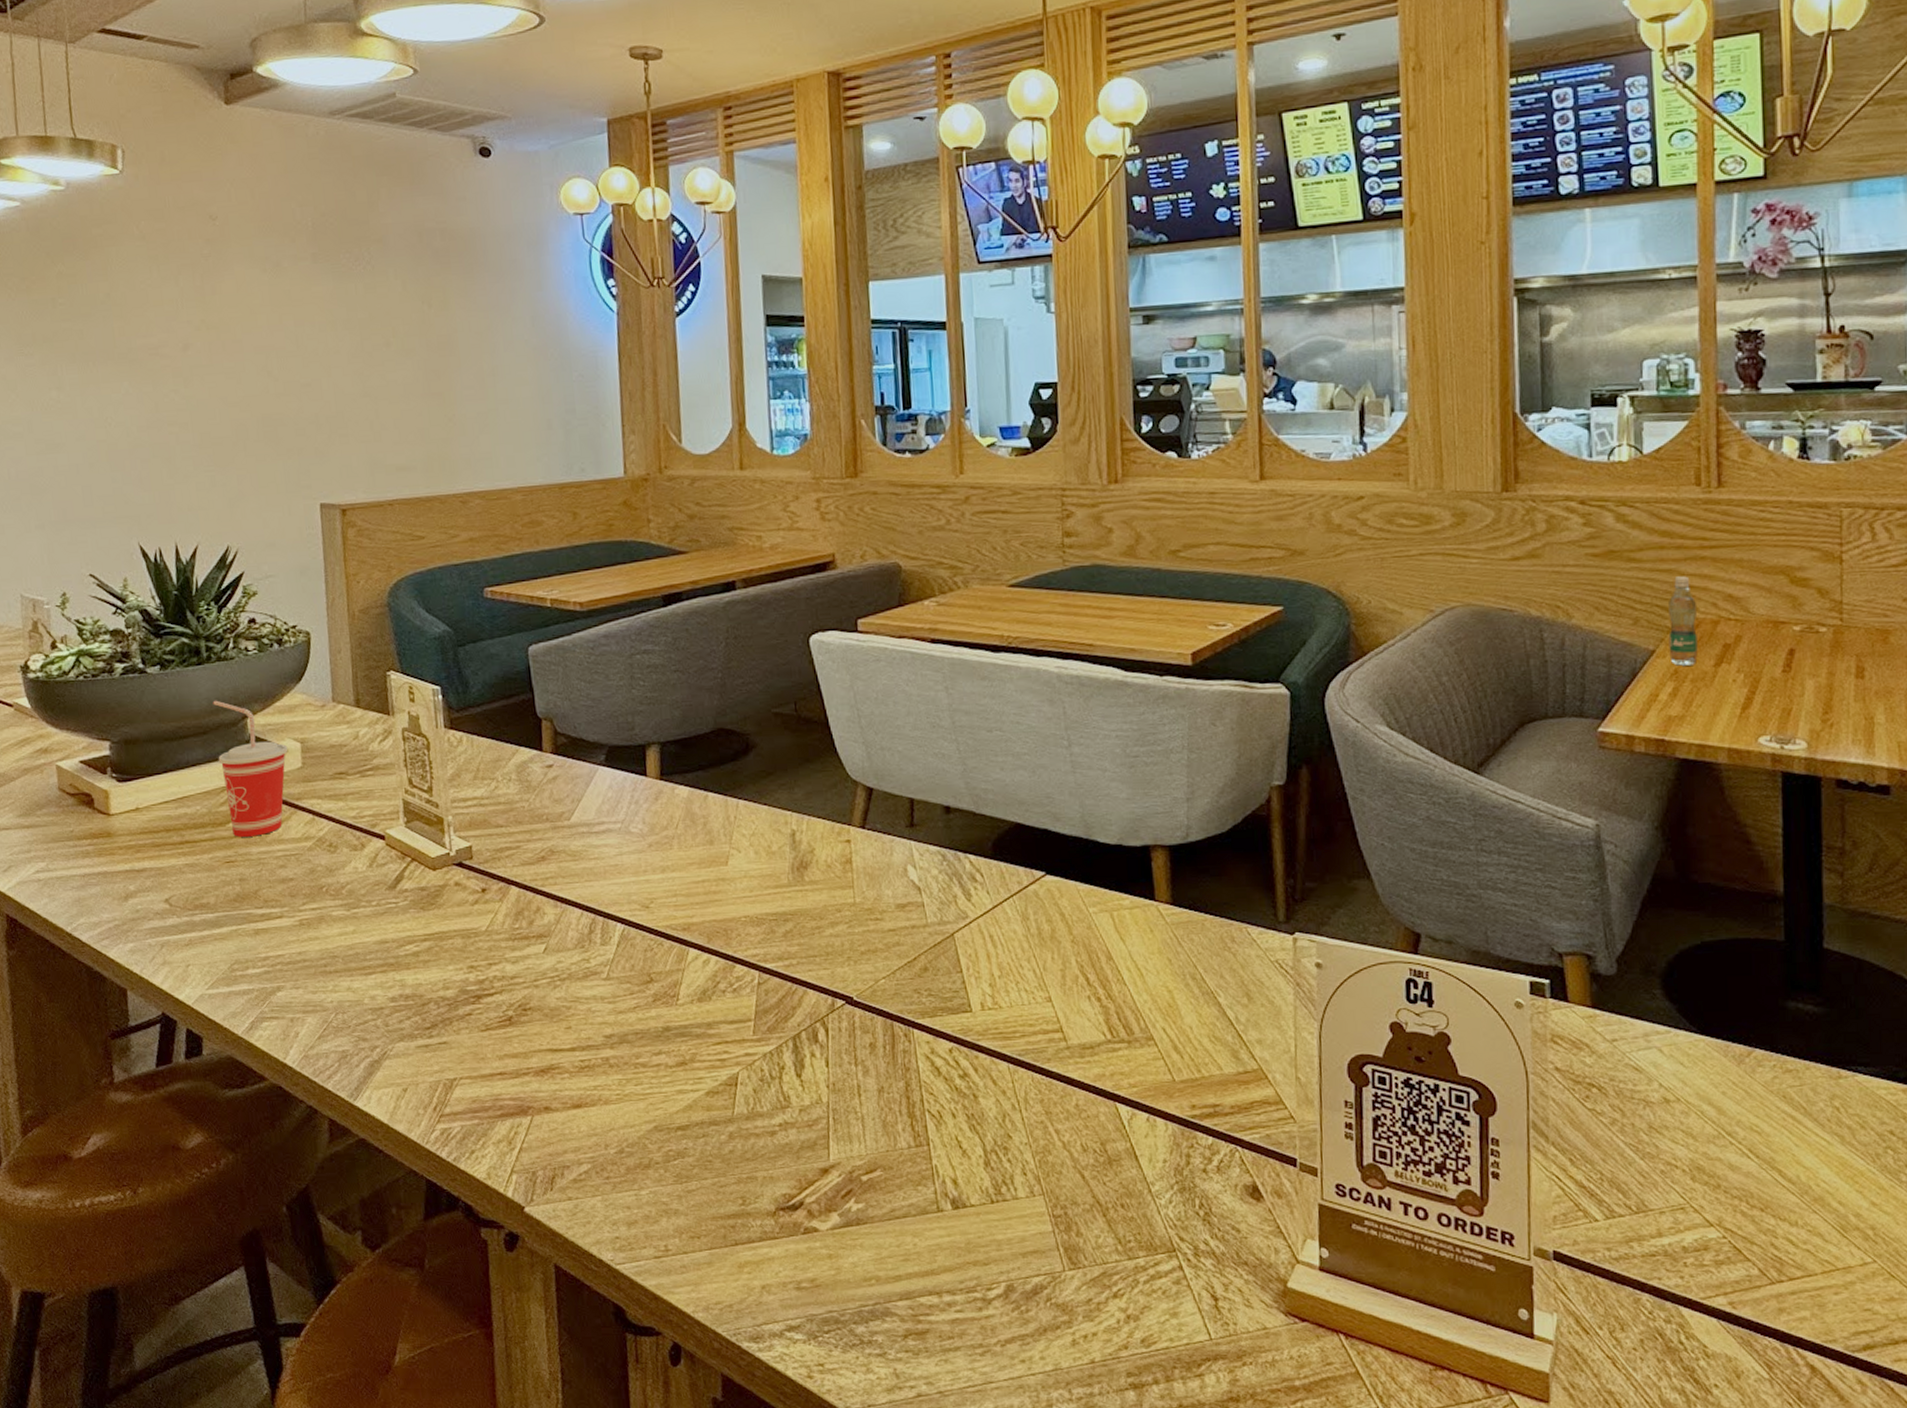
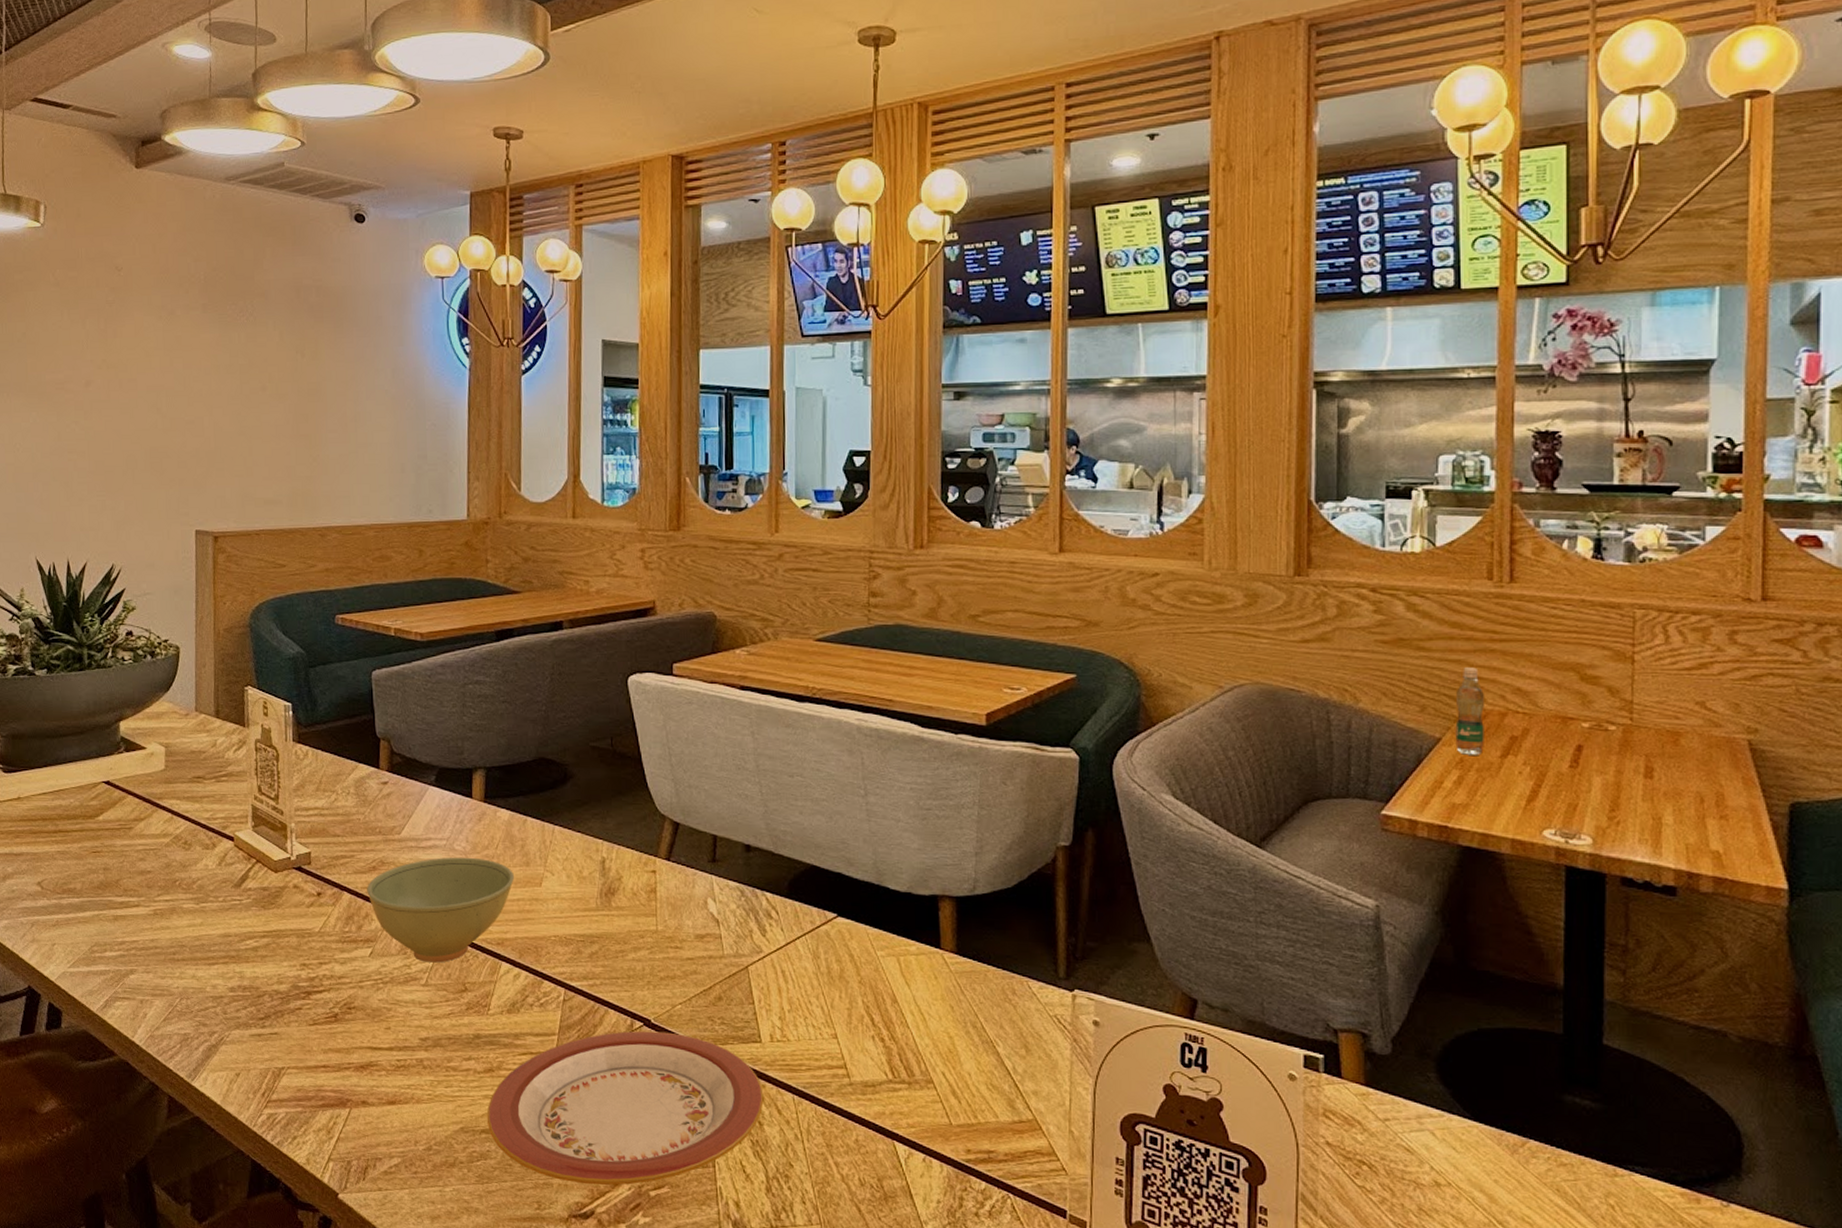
beverage cup: present [213,700,288,837] -> none [90,703,154,830]
bowl: none [536,839,698,955] -> present [367,857,514,963]
plate: none [682,1008,978,1175] -> present [486,1030,764,1185]

